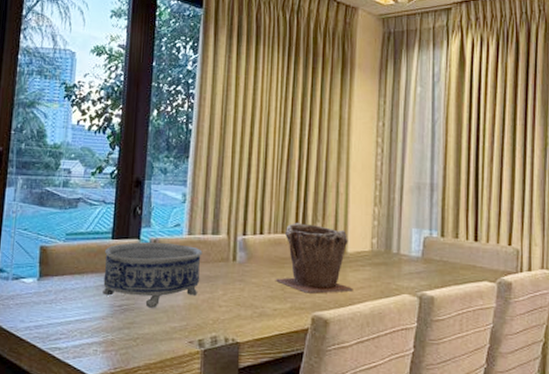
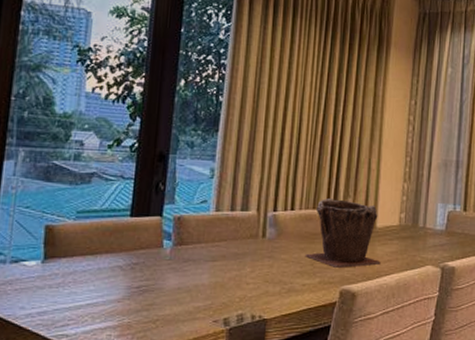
decorative bowl: present [103,241,203,308] -> none [119,219,231,288]

